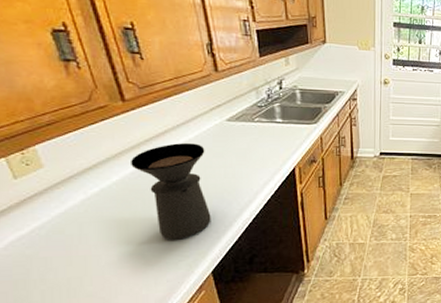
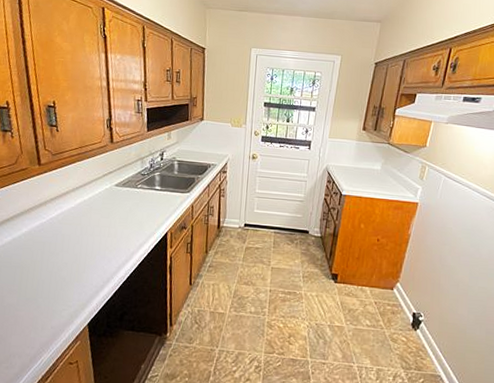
coffee maker: present [131,143,211,240] -> none [37,203,95,290]

